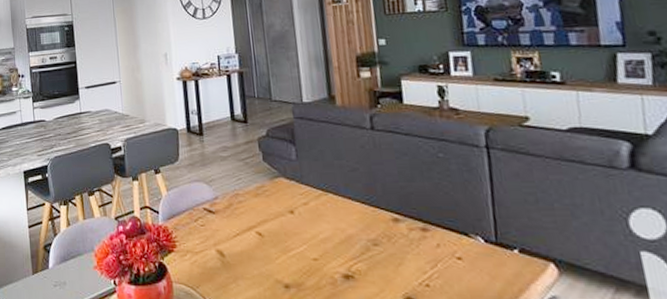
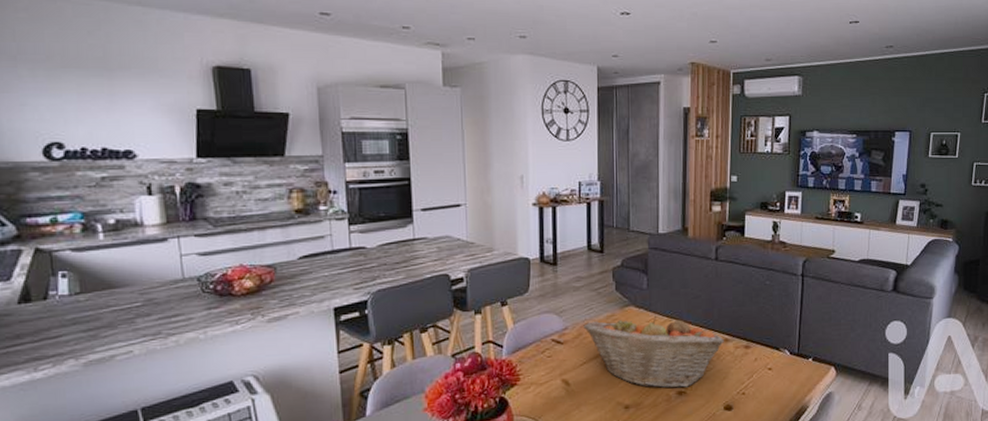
fruit basket: none [233,187,394,271] -> present [583,314,724,389]

